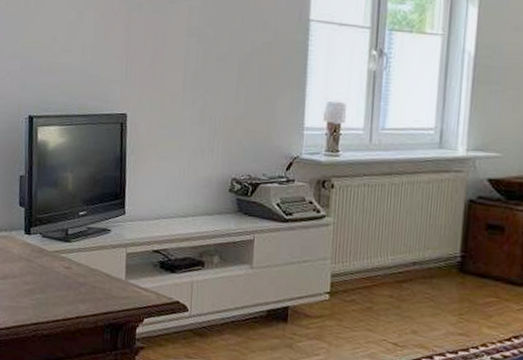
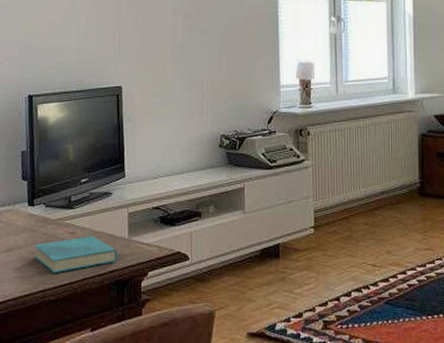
book: none [28,273,114,307] -> present [34,236,118,273]

